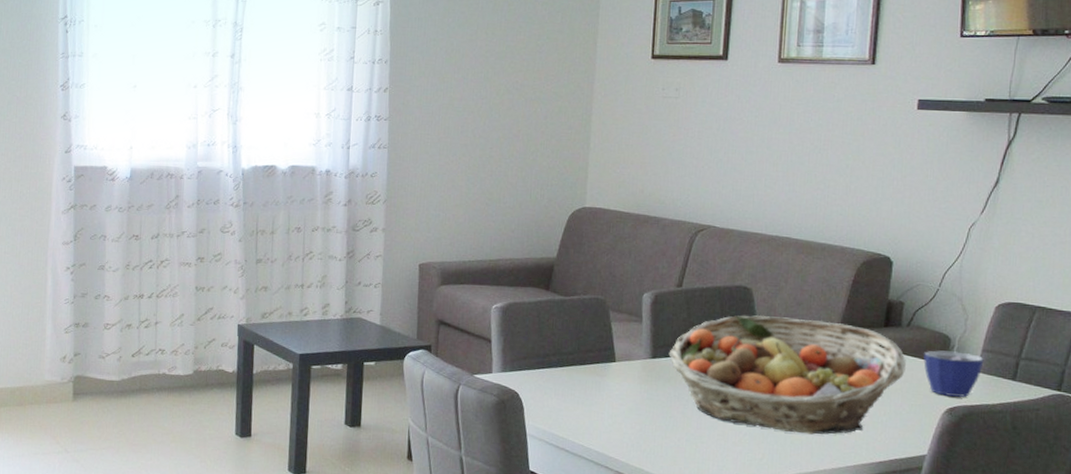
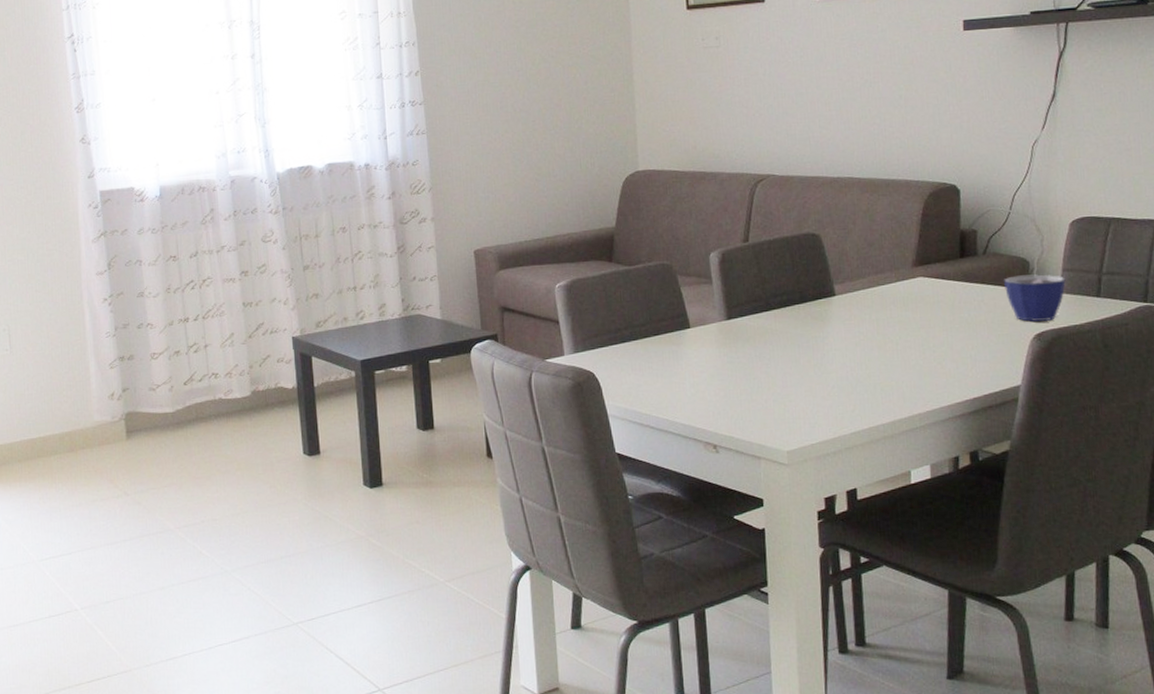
fruit basket: present [668,314,906,435] -> none [744,259,988,380]

